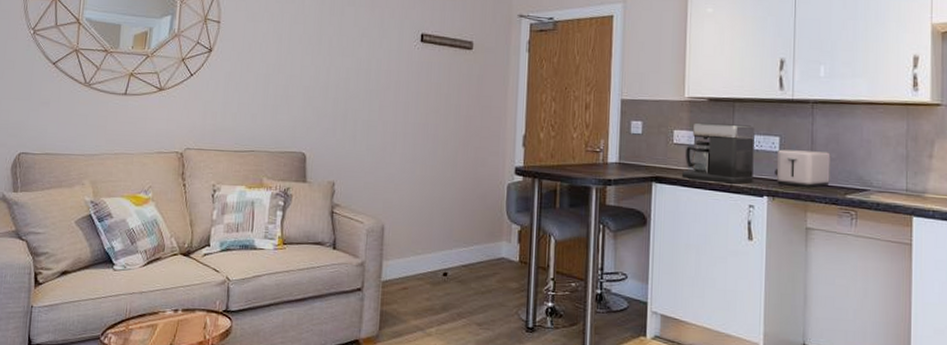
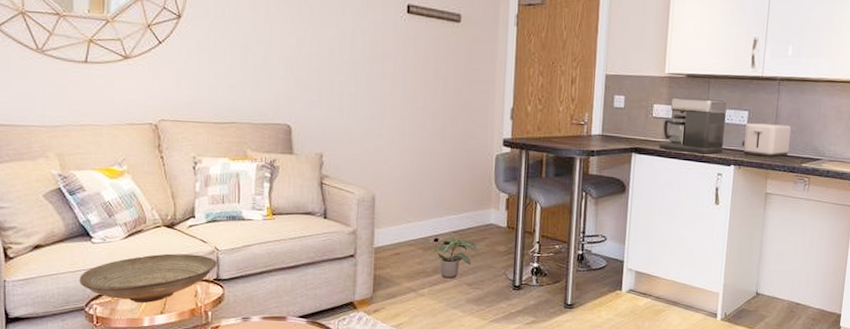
decorative bowl: none [98,282,228,334] -> present [79,253,218,303]
potted plant: none [440,271,488,317] -> present [431,236,478,279]

